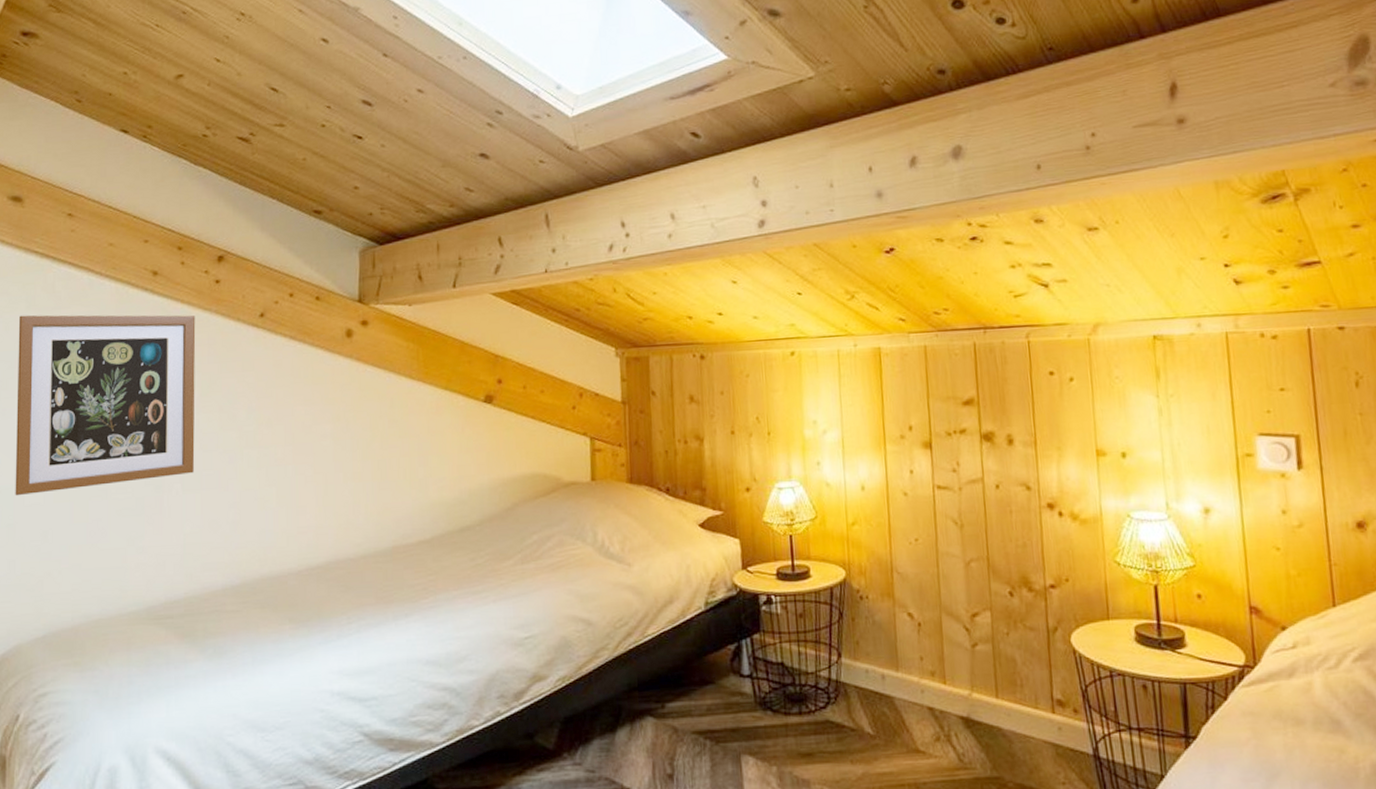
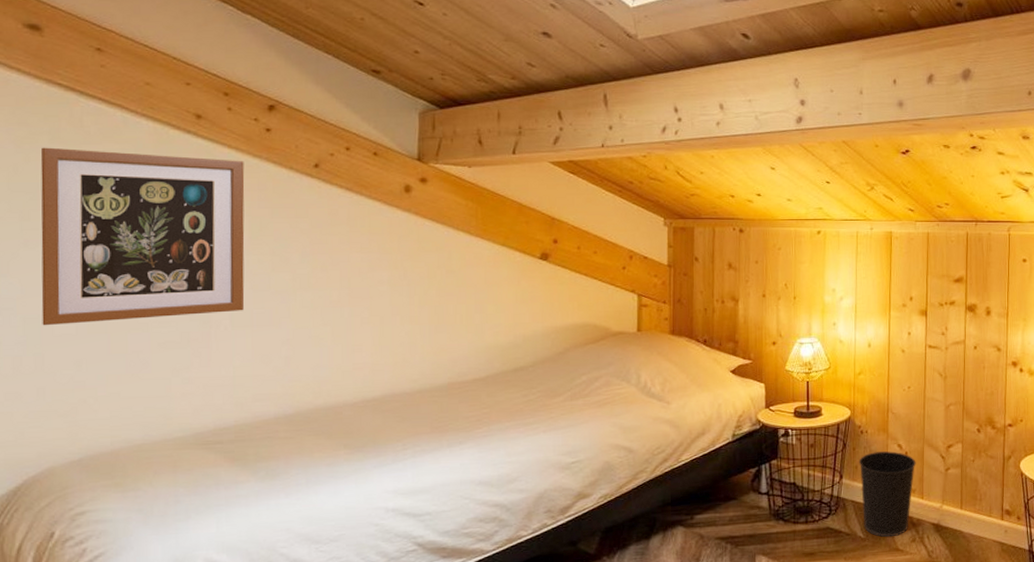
wastebasket: none [860,622,933,735] -> present [858,451,916,538]

